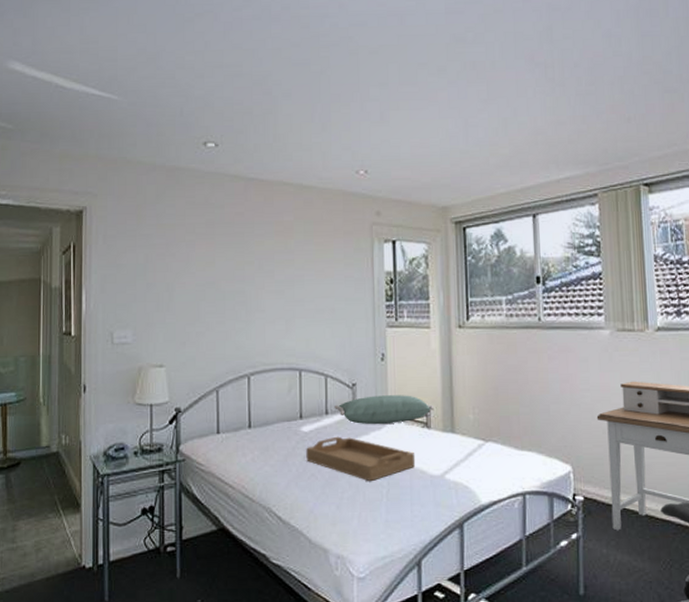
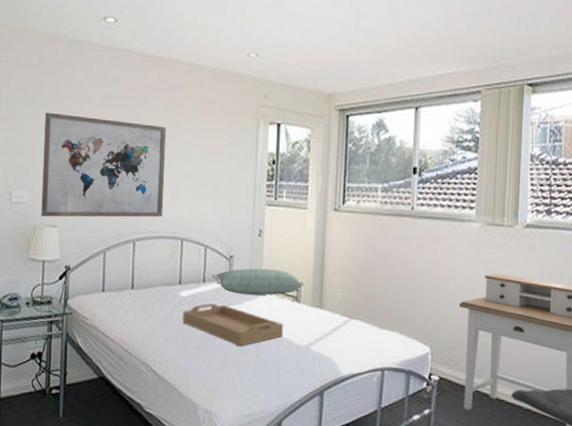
wall art: none [146,244,278,356] -> present [41,112,167,218]

